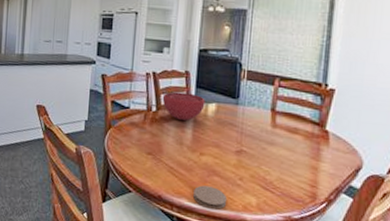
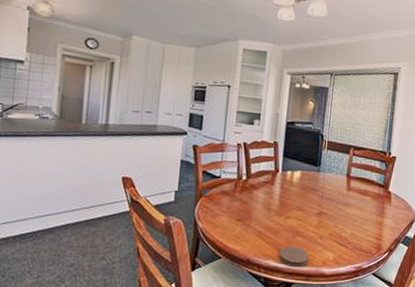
bowl: present [162,91,205,121] -> none [252,161,291,187]

